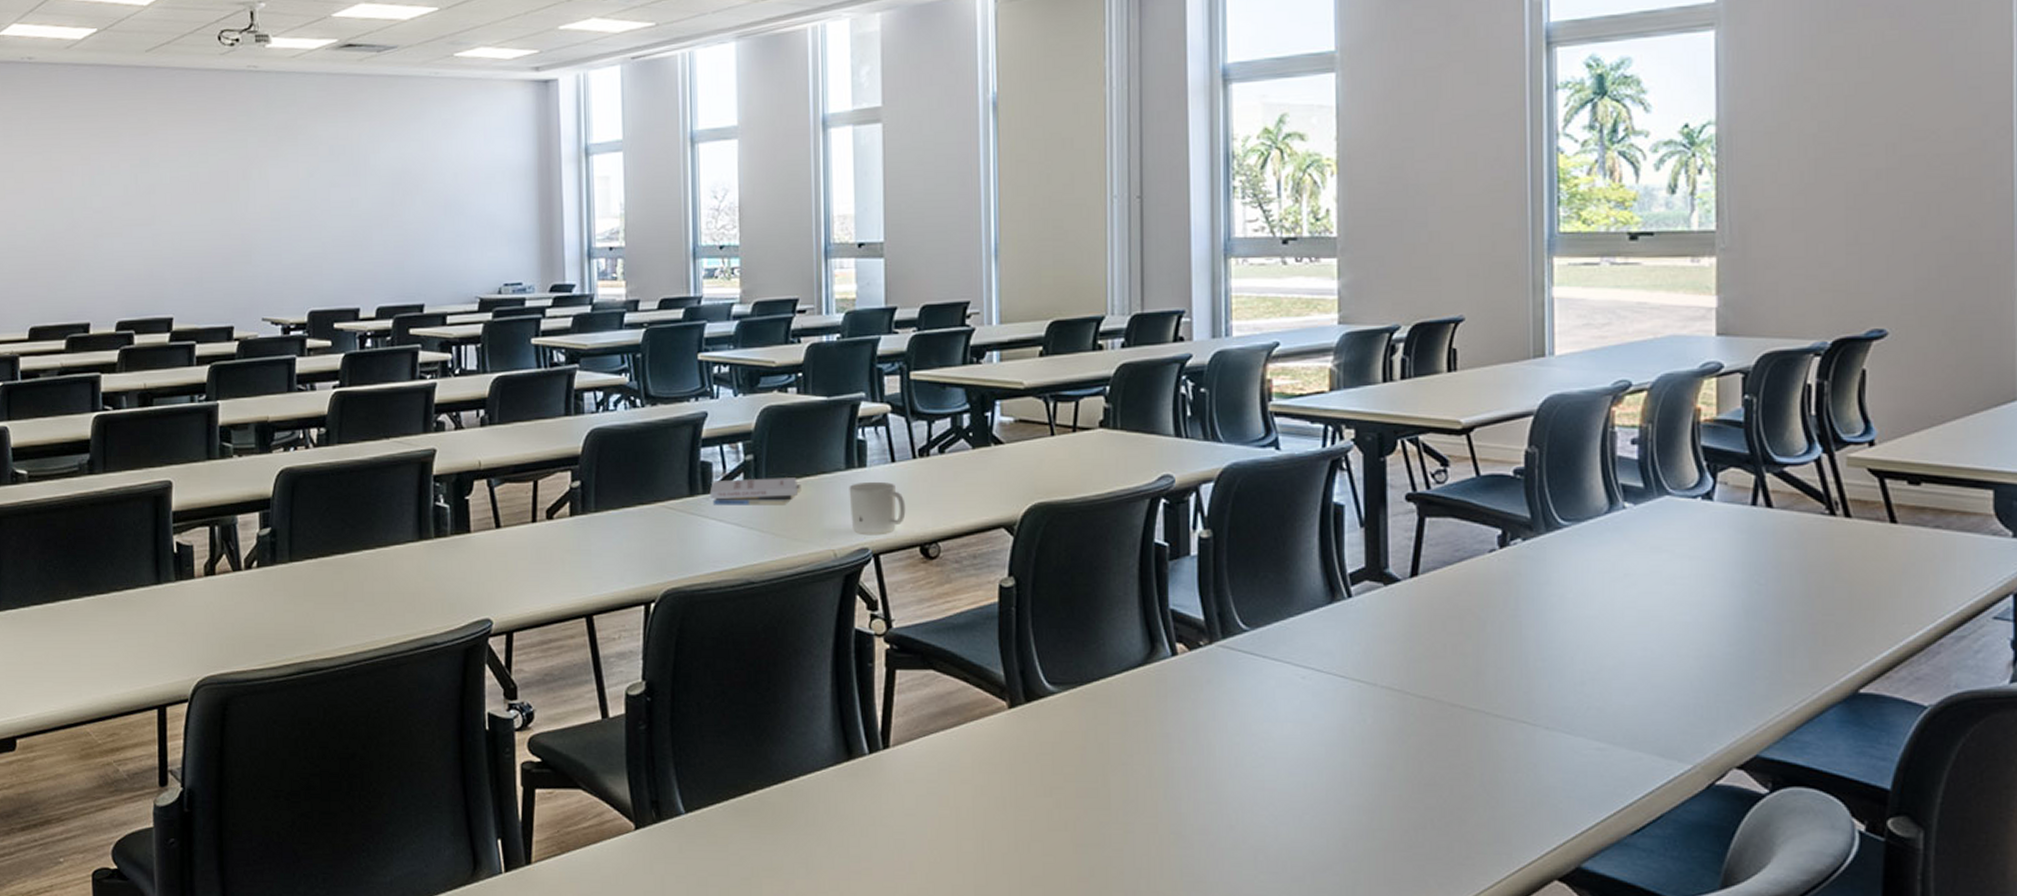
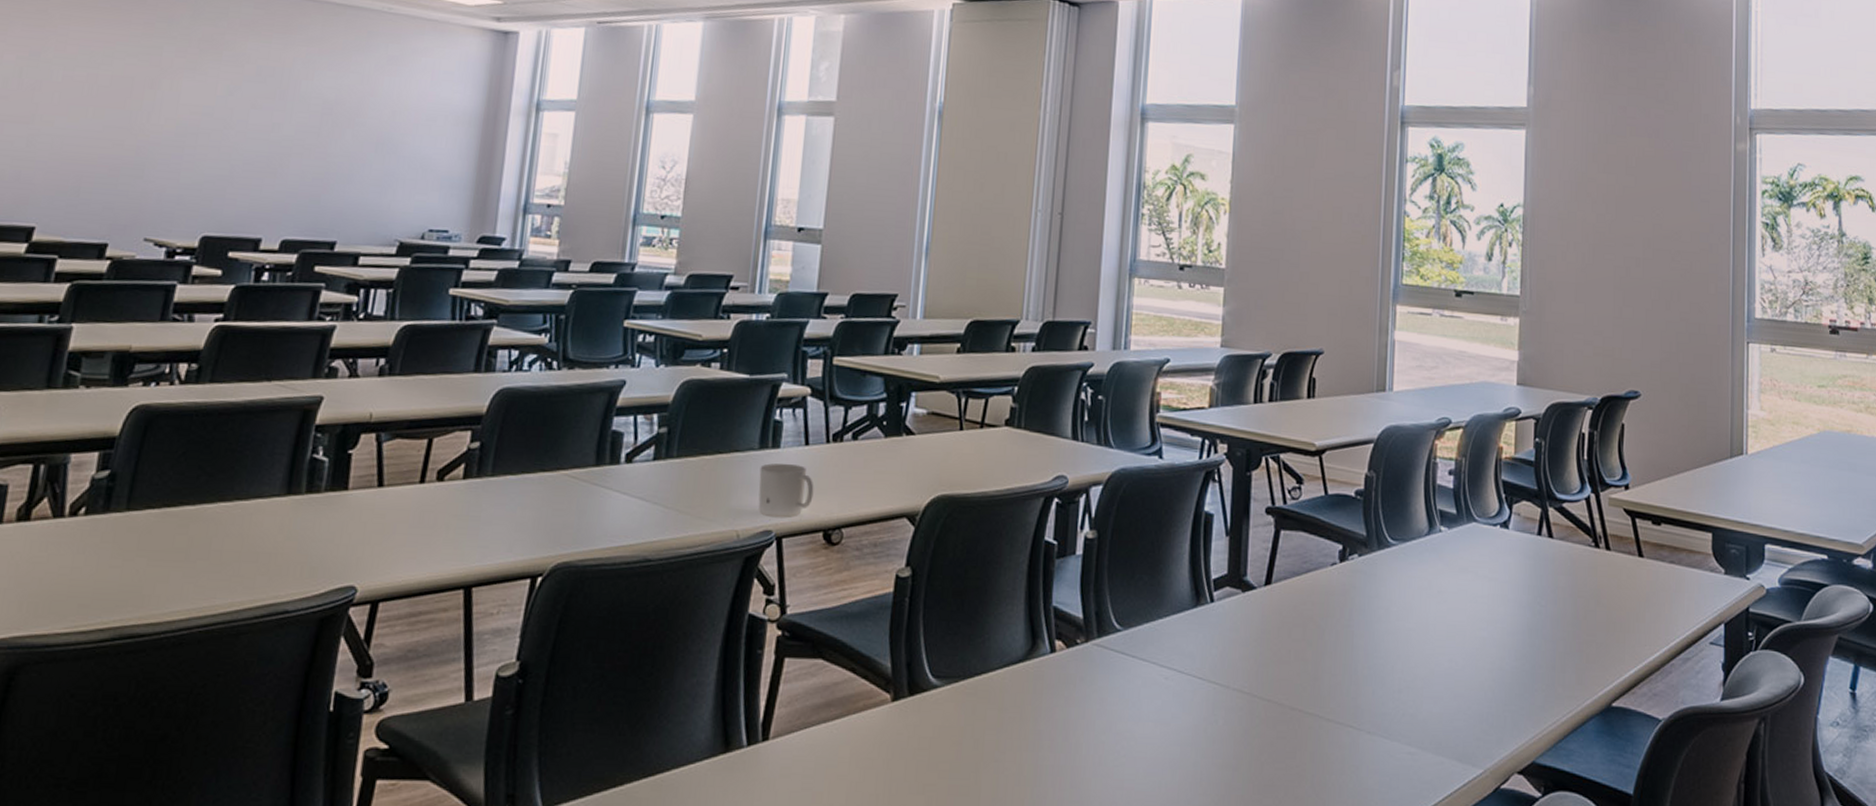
books: present [709,477,802,506] -> none [616,451,713,482]

